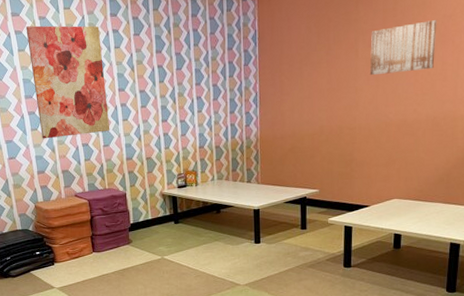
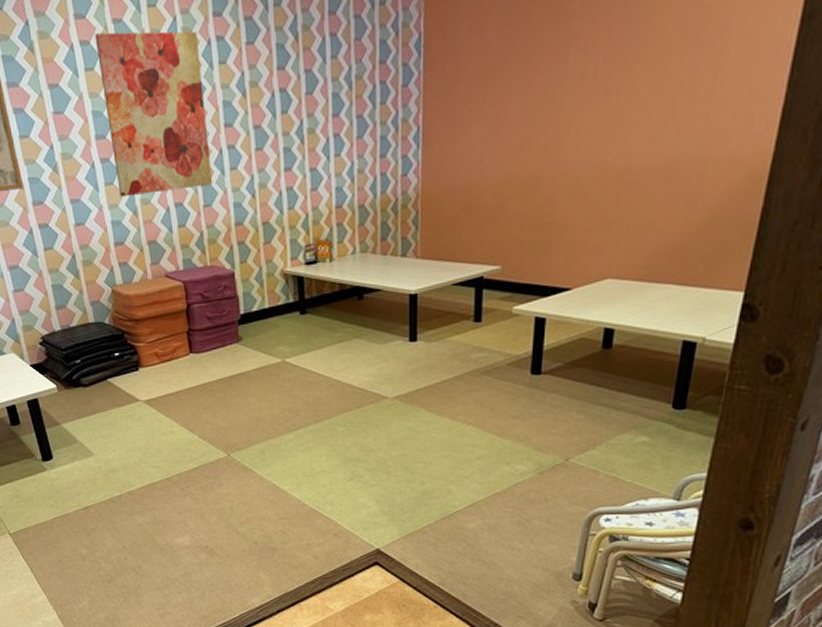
wall art: present [369,20,437,75] -> none [583,12,688,98]

